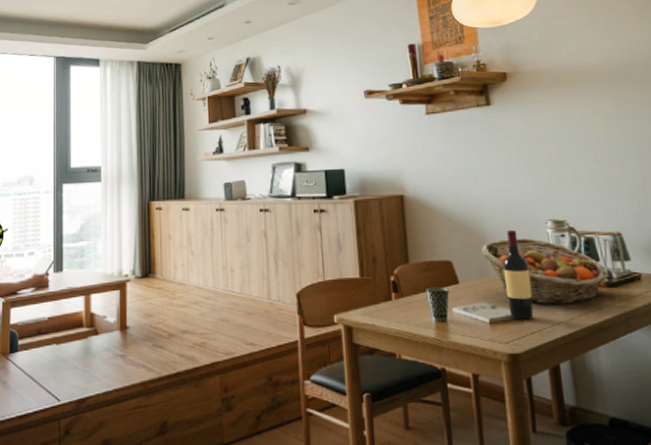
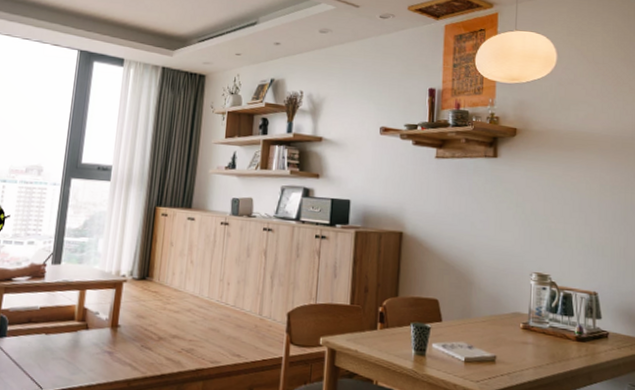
fruit basket: present [481,238,607,305] -> none [467,285,578,353]
wine bottle: present [502,229,534,320] -> none [484,277,509,363]

